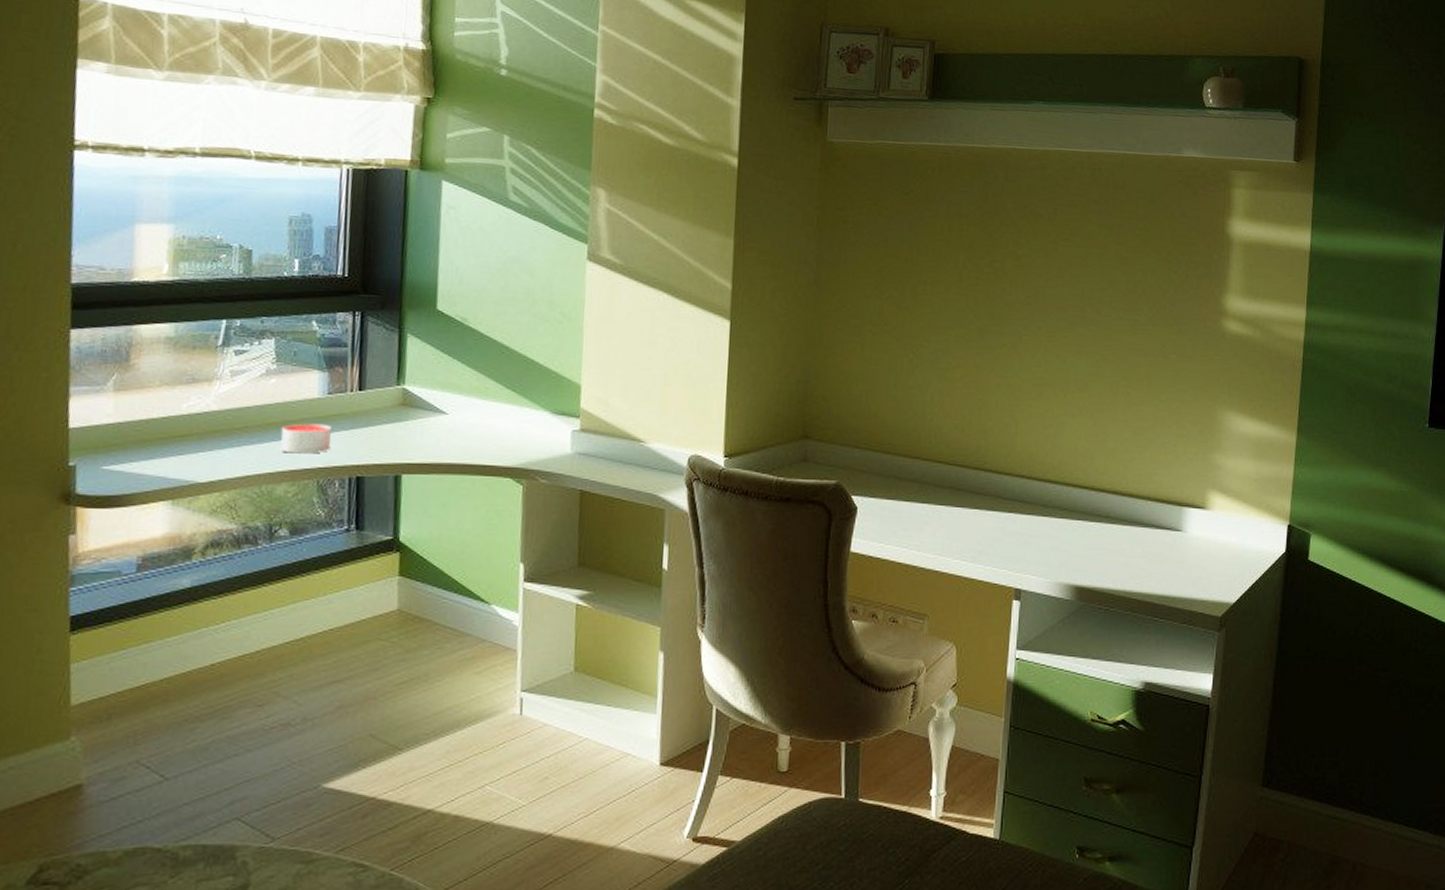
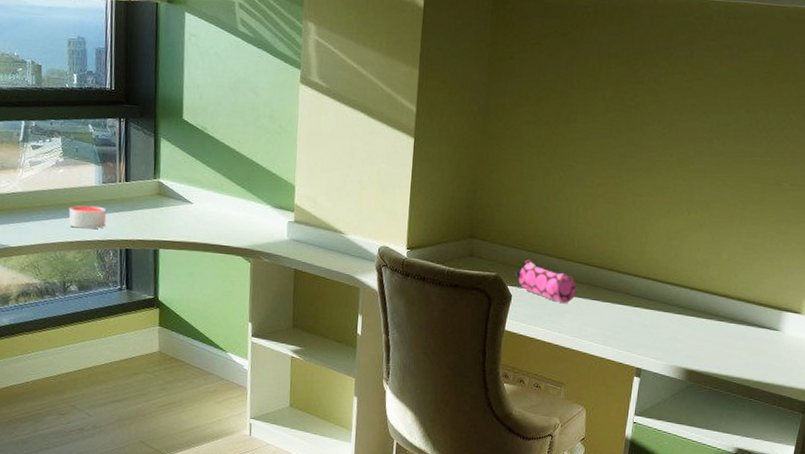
pencil case: none [860,462,937,514] -> present [515,260,577,304]

